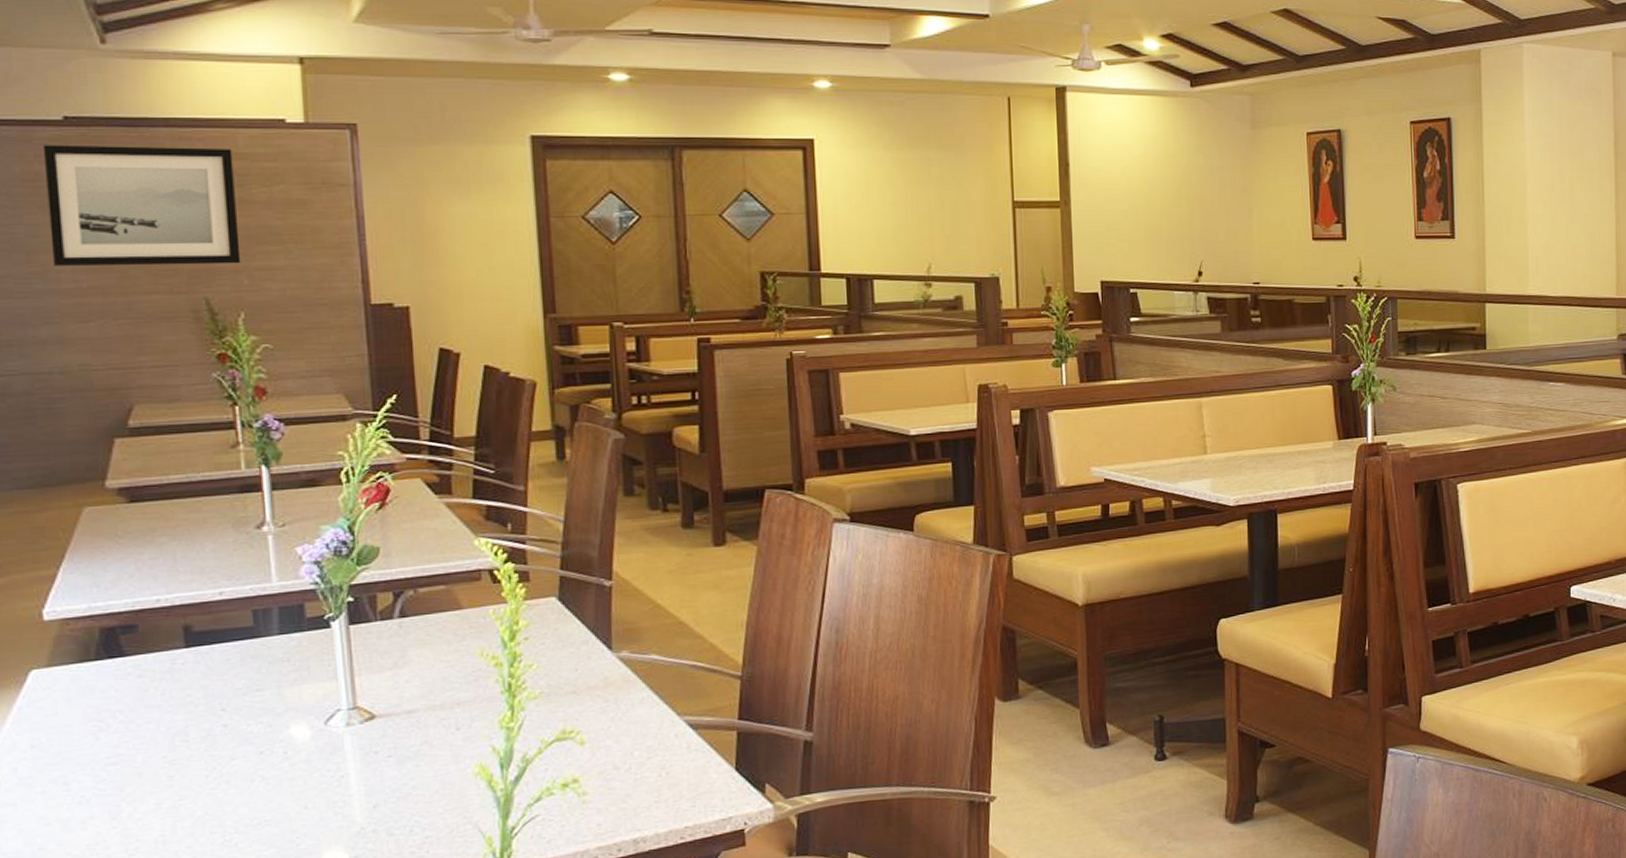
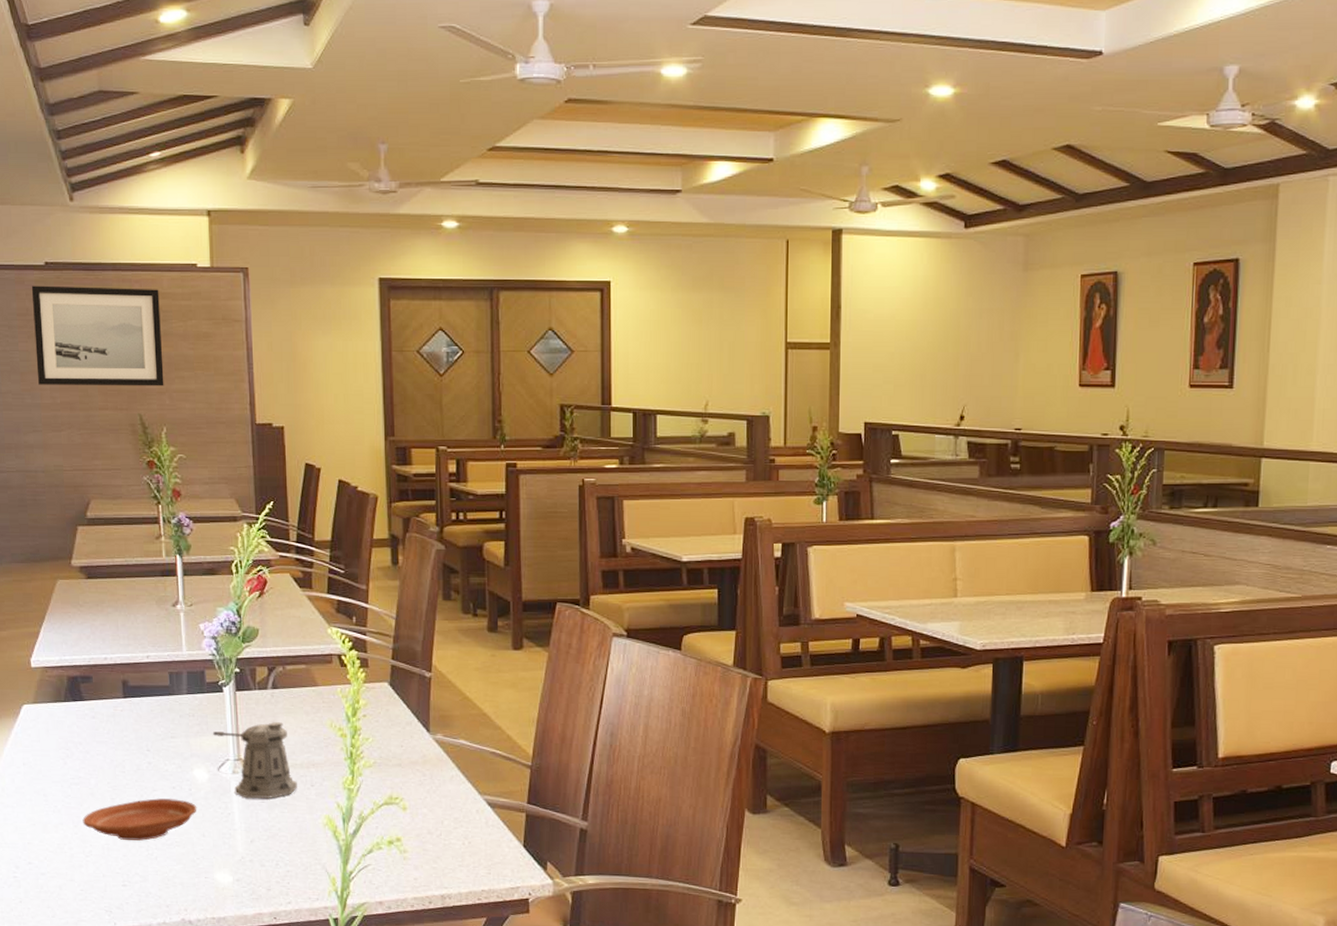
plate: none [124,766,296,828] -> present [82,798,197,841]
pepper shaker: none [317,657,437,755] -> present [213,722,297,799]

